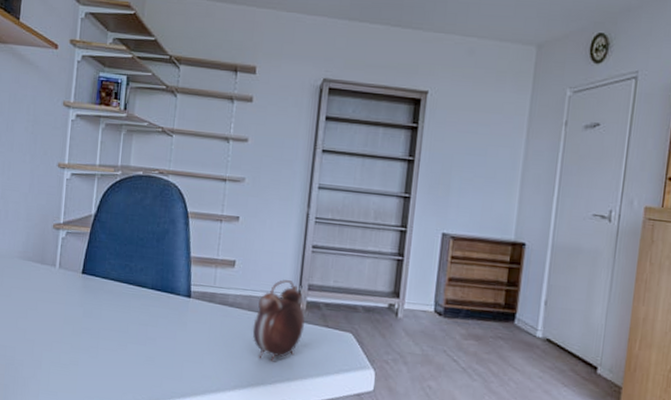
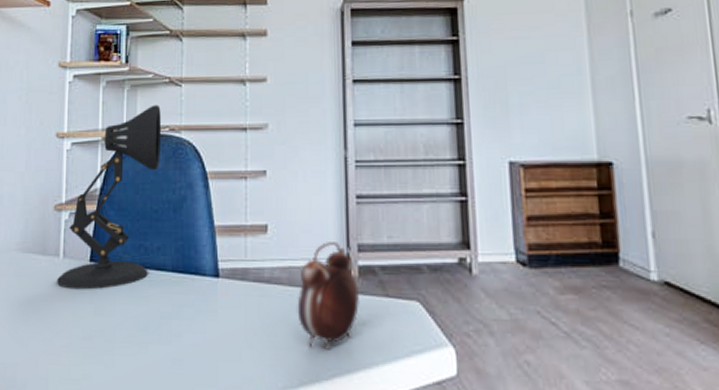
desk lamp: none [53,149,153,297] -> present [57,104,162,290]

